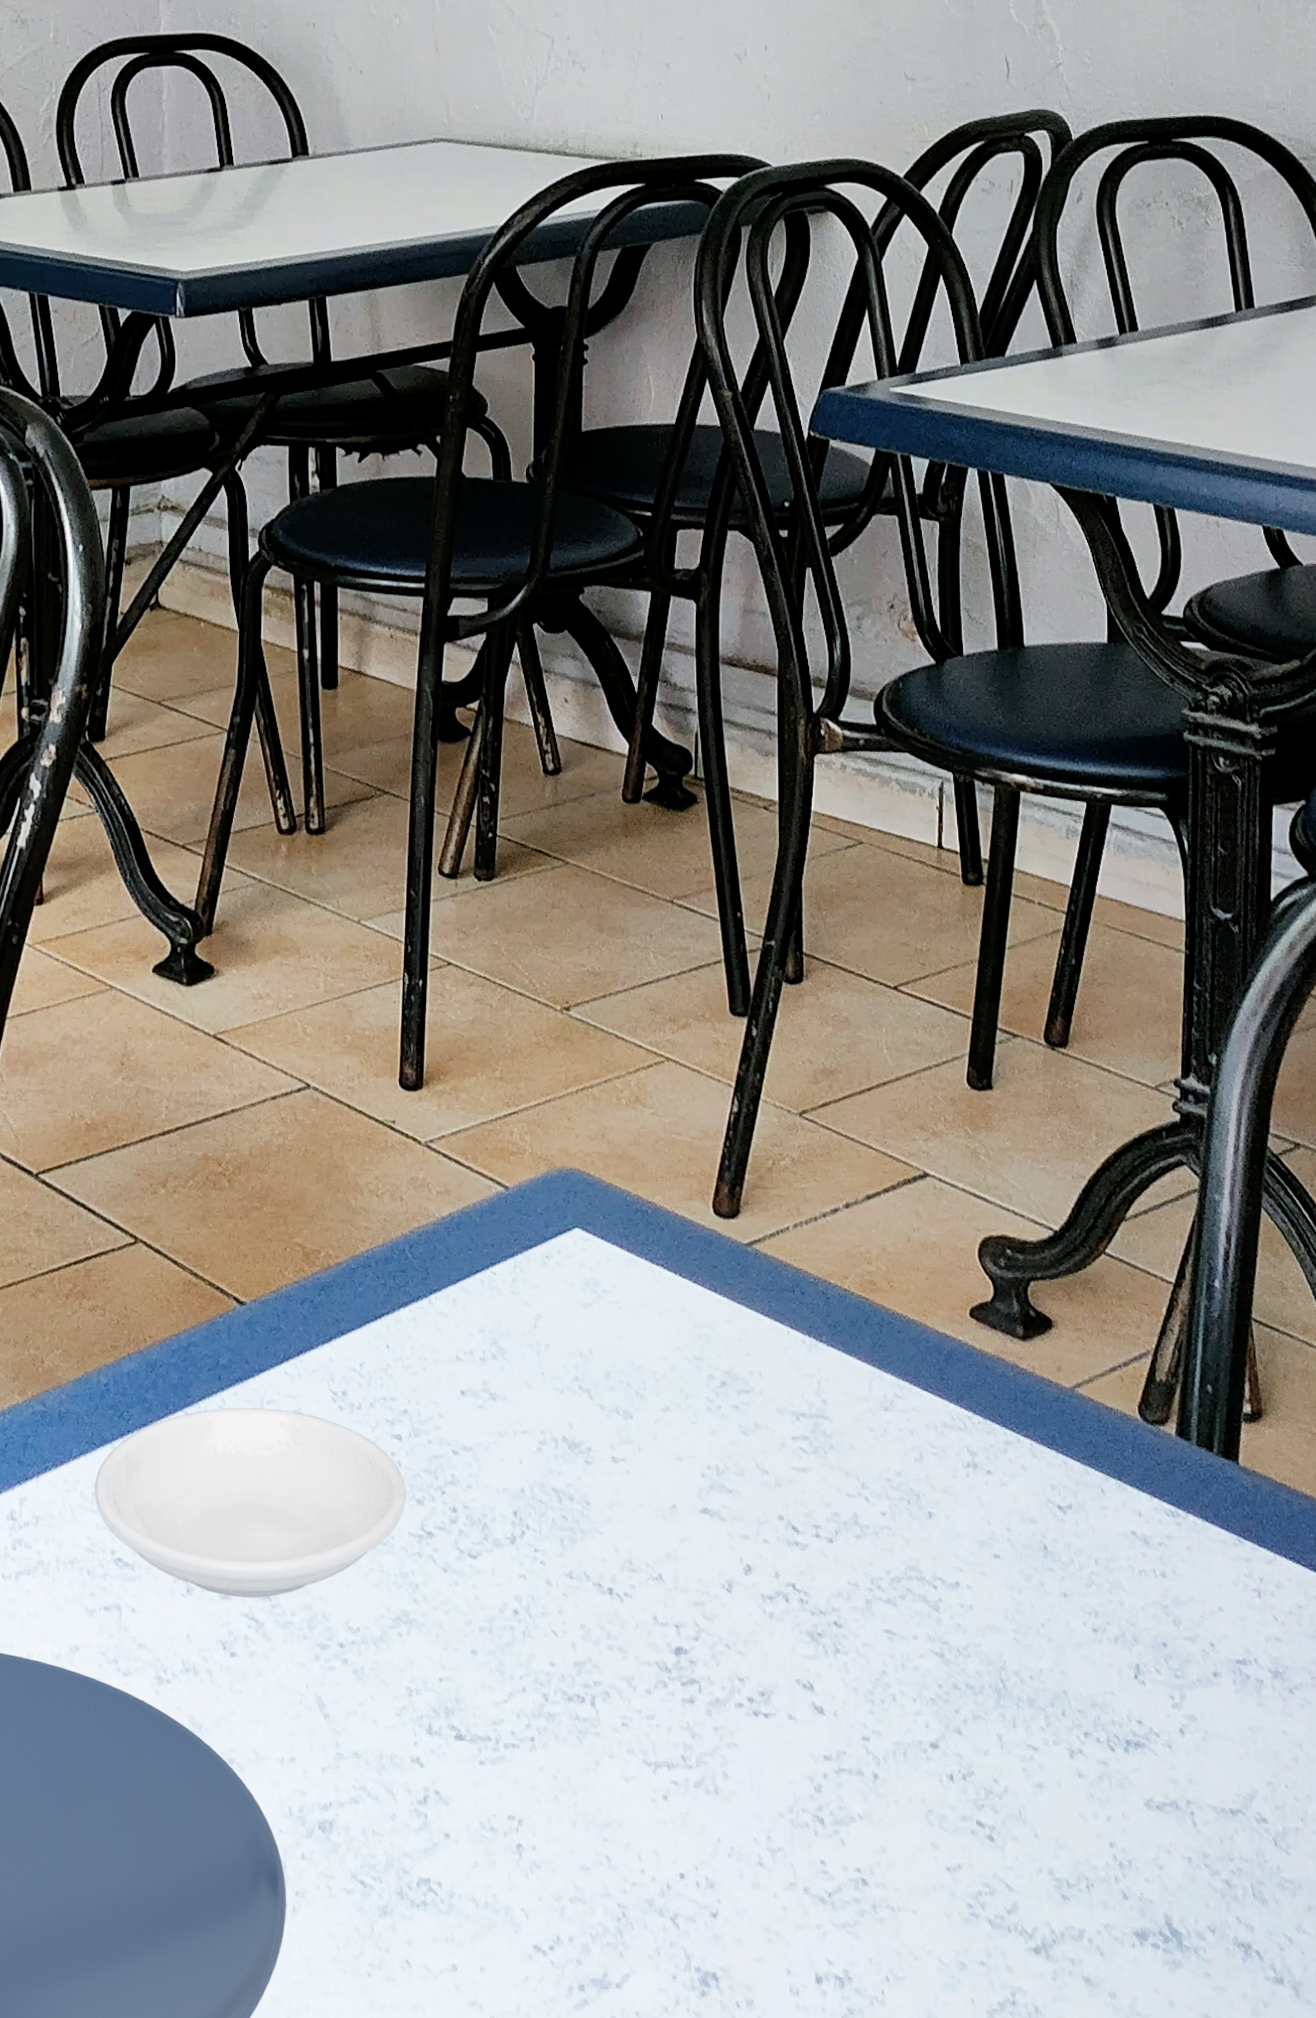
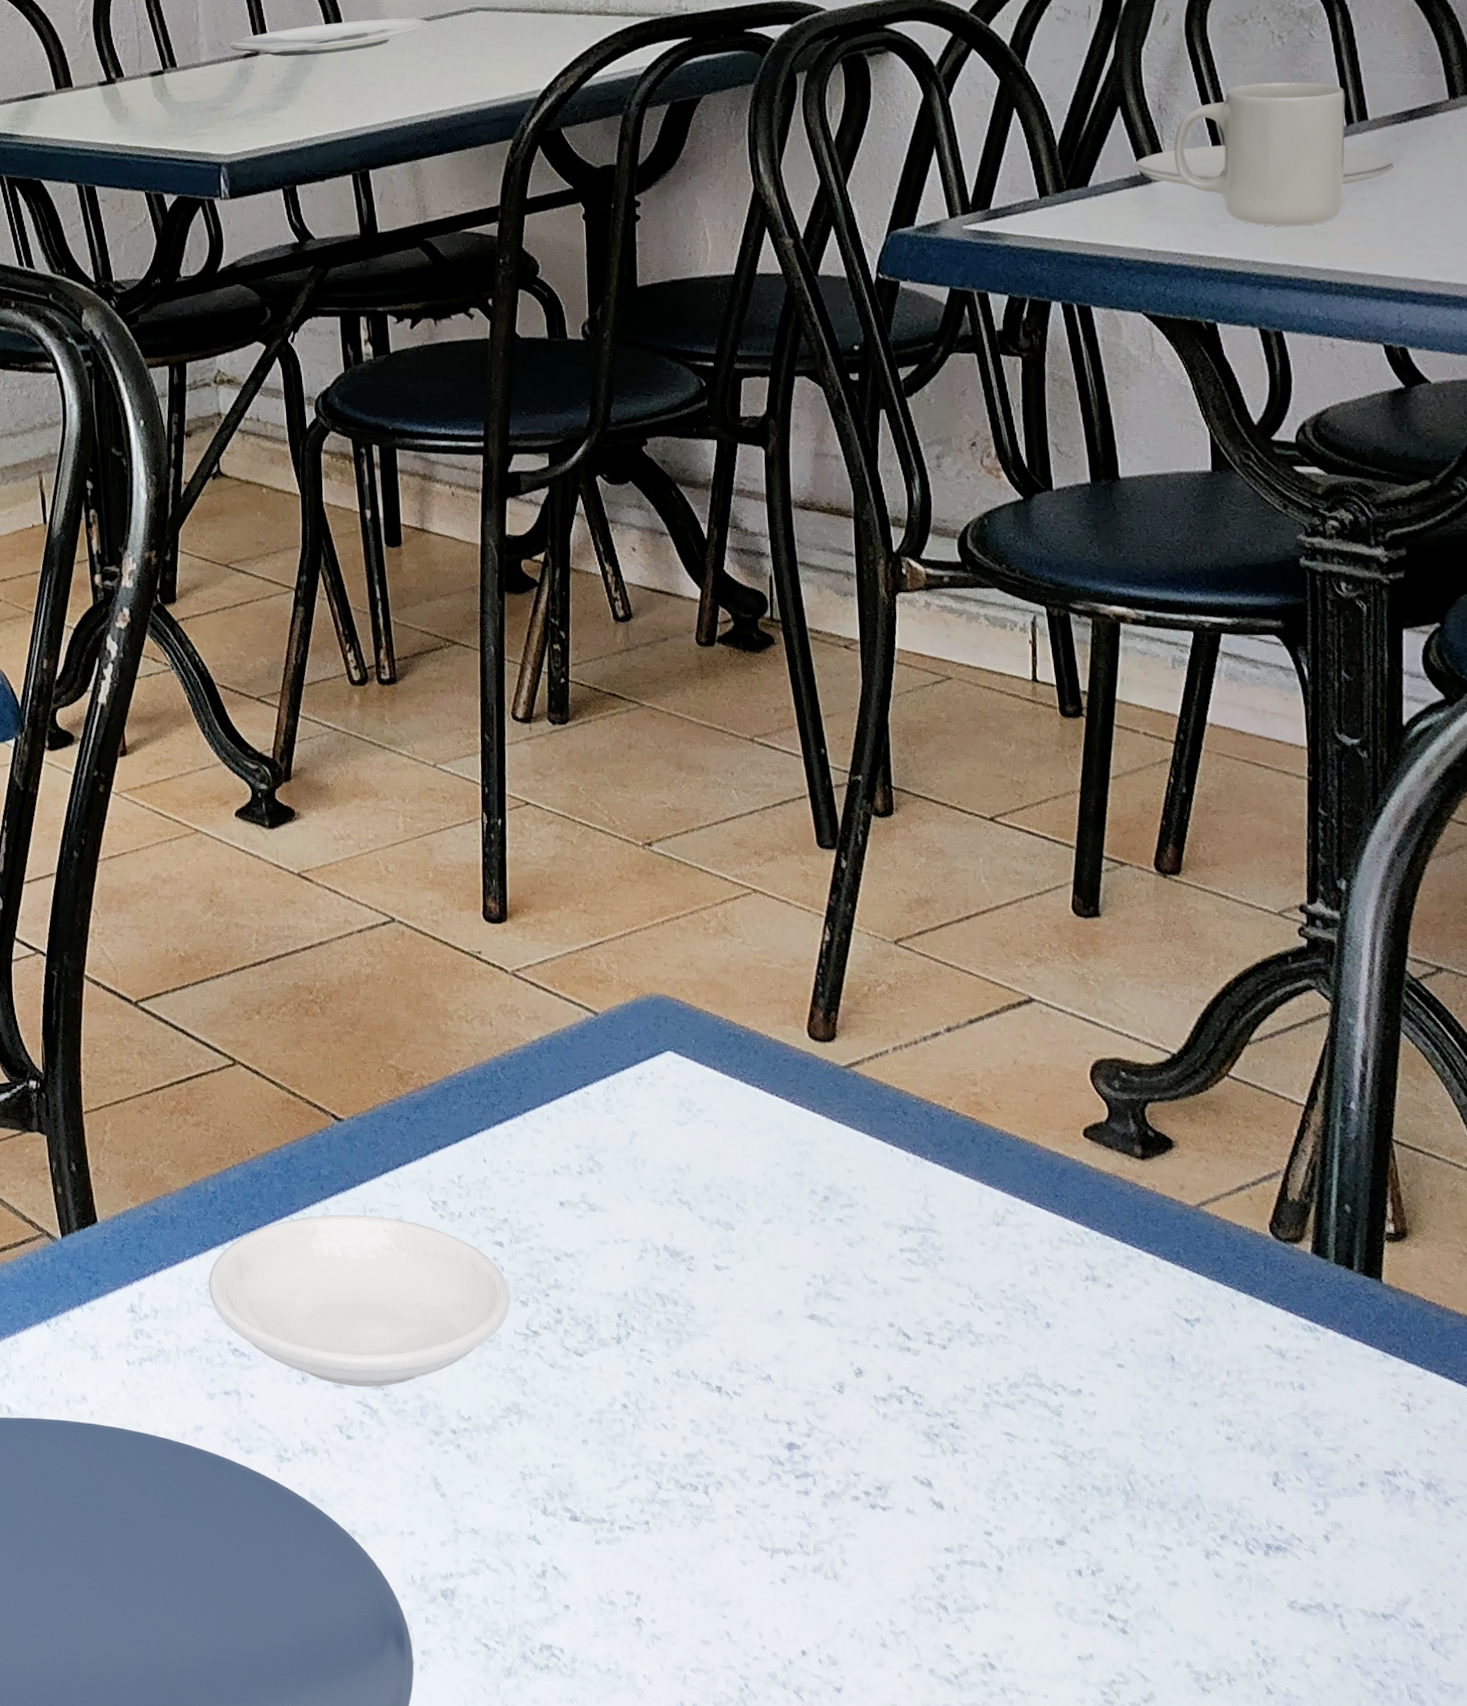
plate: none [193,142,392,175] -> present [229,18,428,57]
plate: none [1047,323,1276,370] -> present [1134,145,1394,187]
cup: none [1083,266,1235,407] -> present [1174,82,1346,227]

